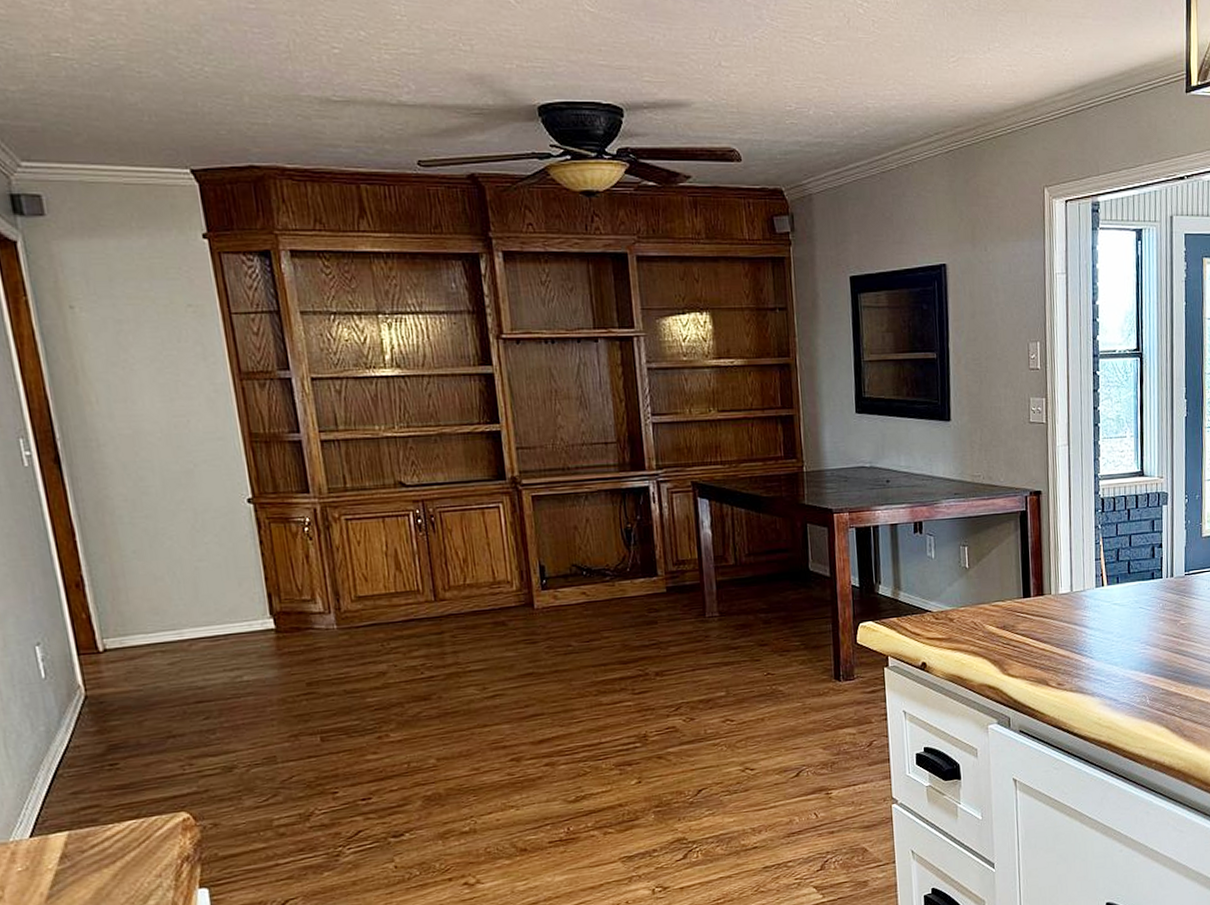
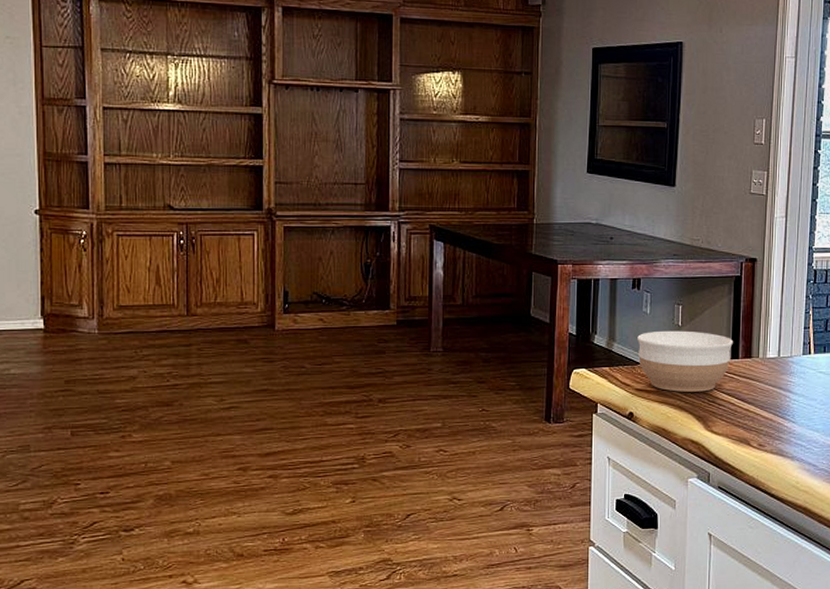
bowl: none [924,572,1023,637] -> present [637,330,733,392]

